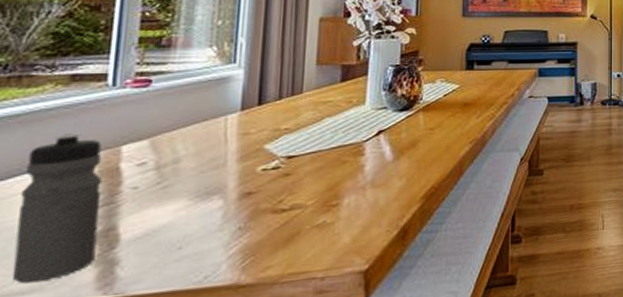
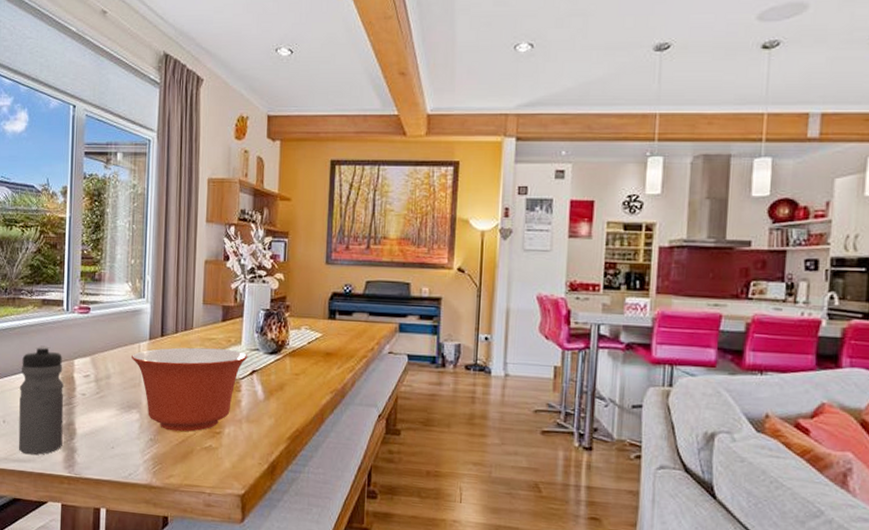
mixing bowl: none [214,111,374,214] -> present [132,347,248,432]

